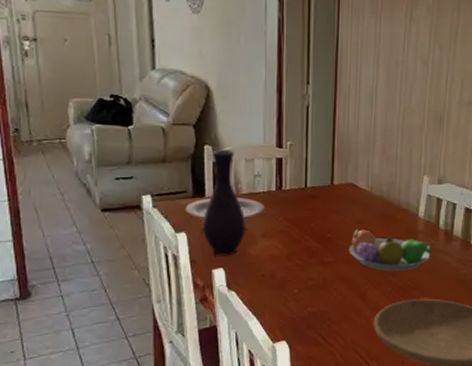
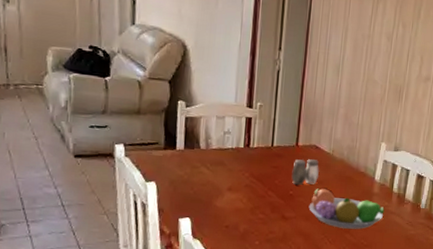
plate: present [185,197,266,220] -> none [156,151,233,174]
vase: present [203,149,246,256] -> none [172,105,214,207]
salt and pepper shaker: none [328,199,357,226] -> present [291,159,319,185]

